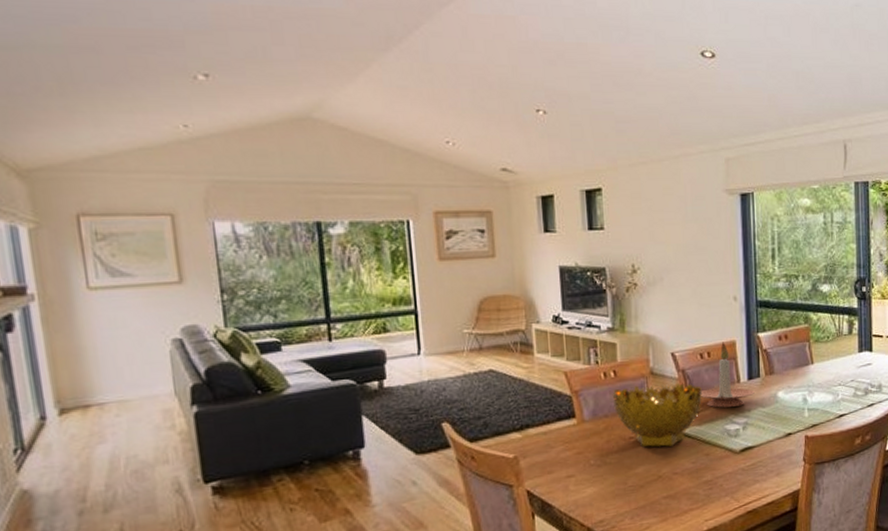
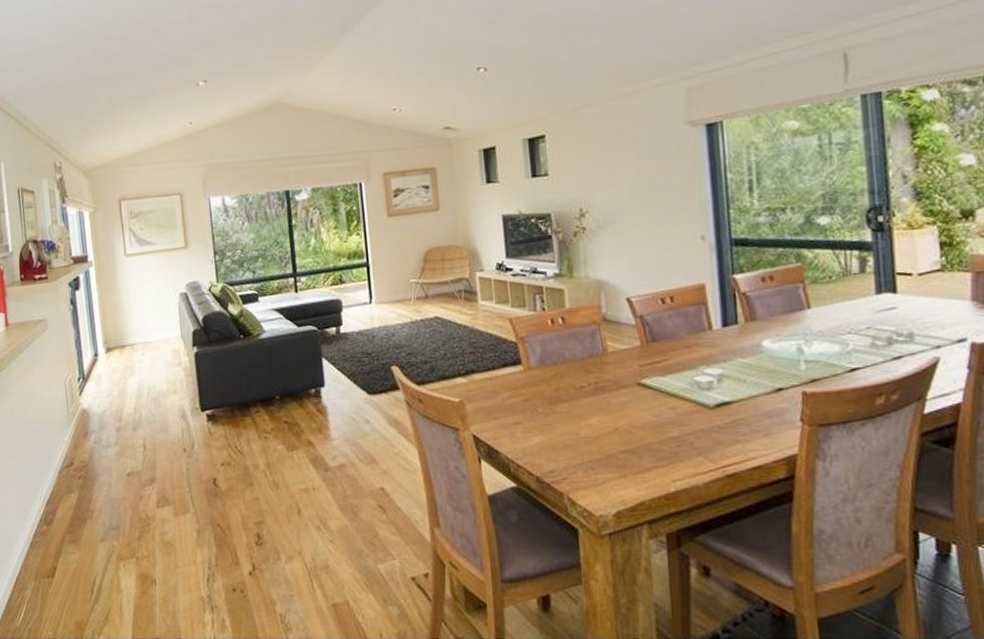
decorative bowl: present [612,382,702,447] -> none [560,329,665,398]
candle holder: present [700,342,755,408] -> none [663,285,732,357]

